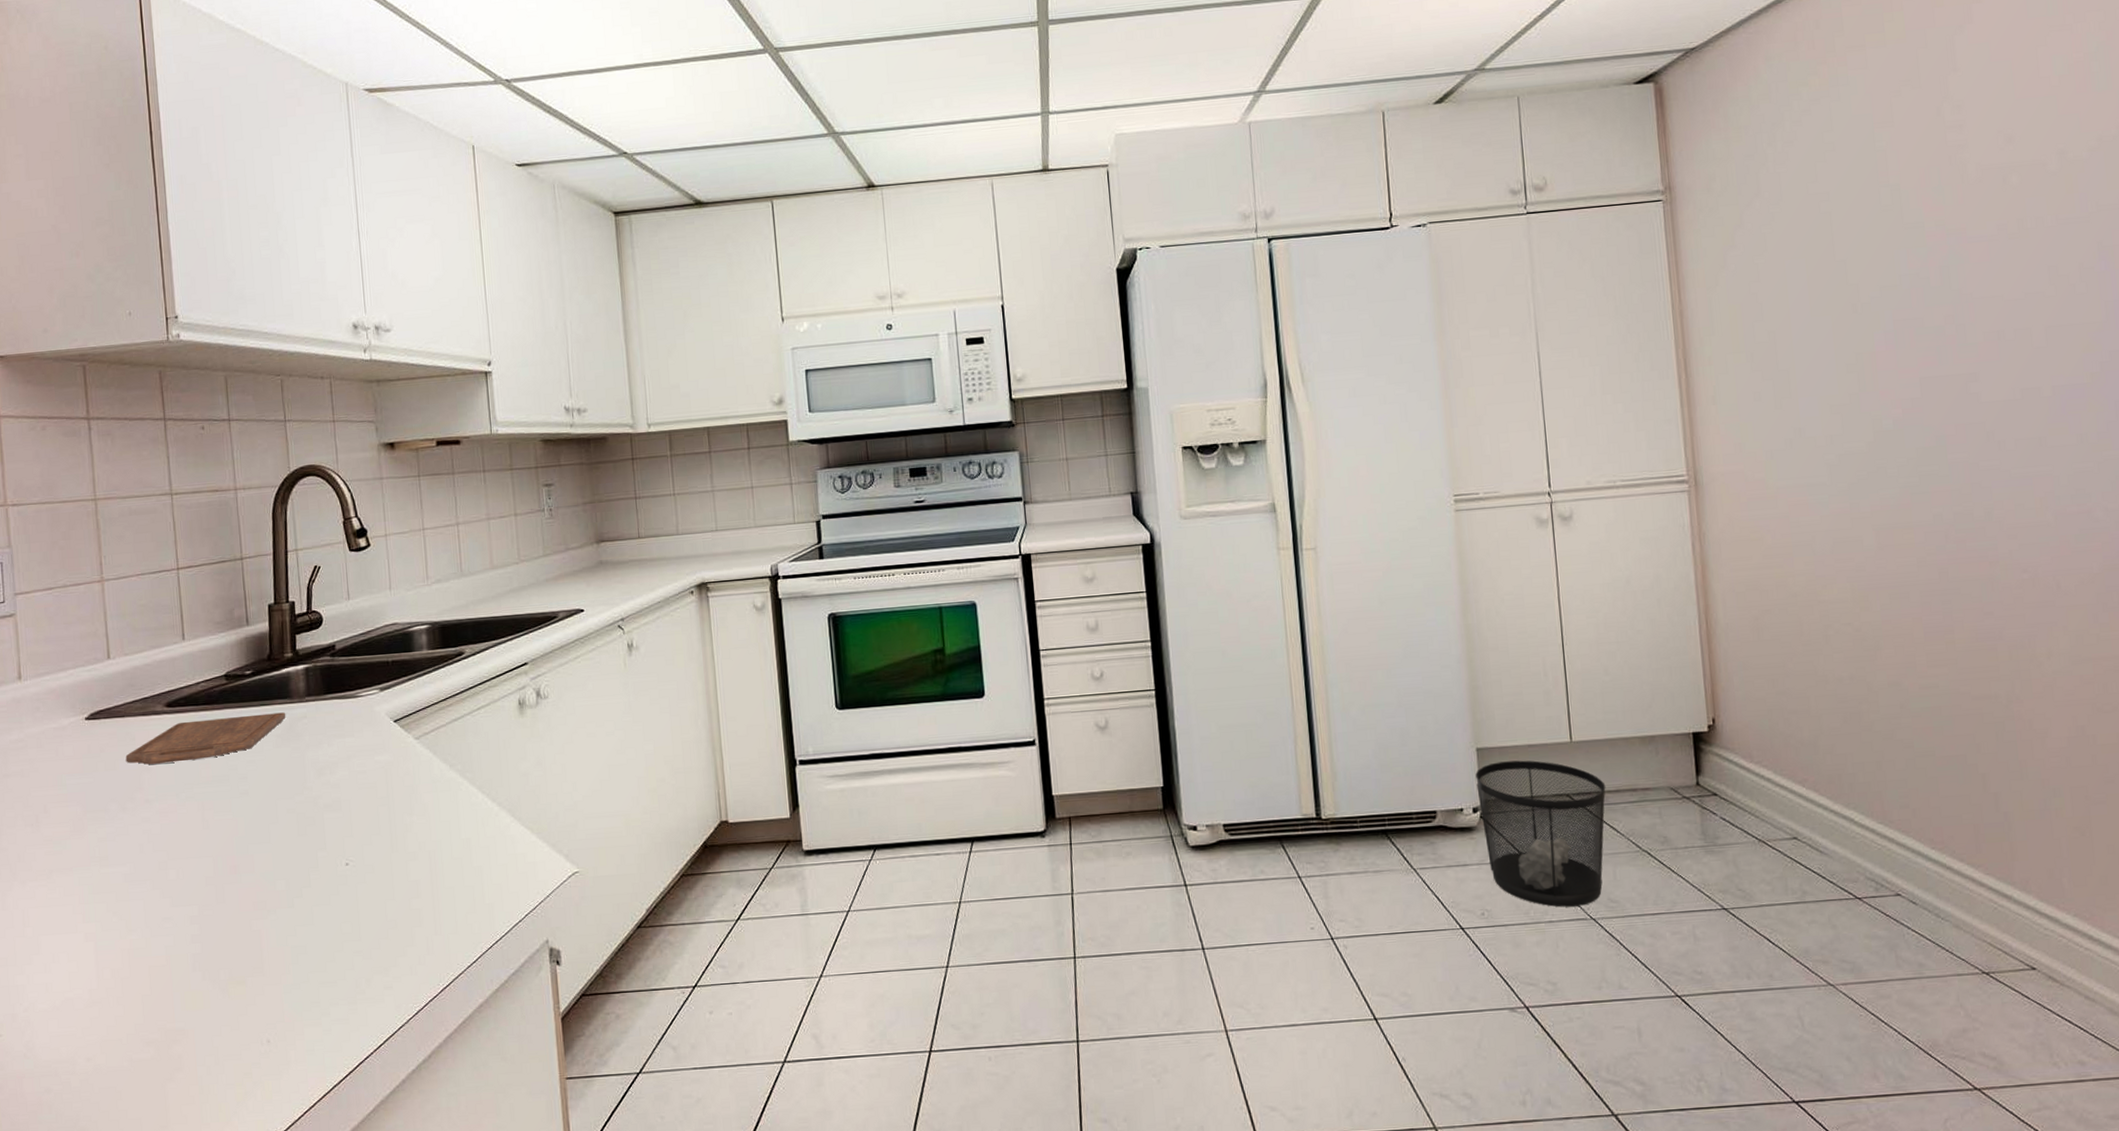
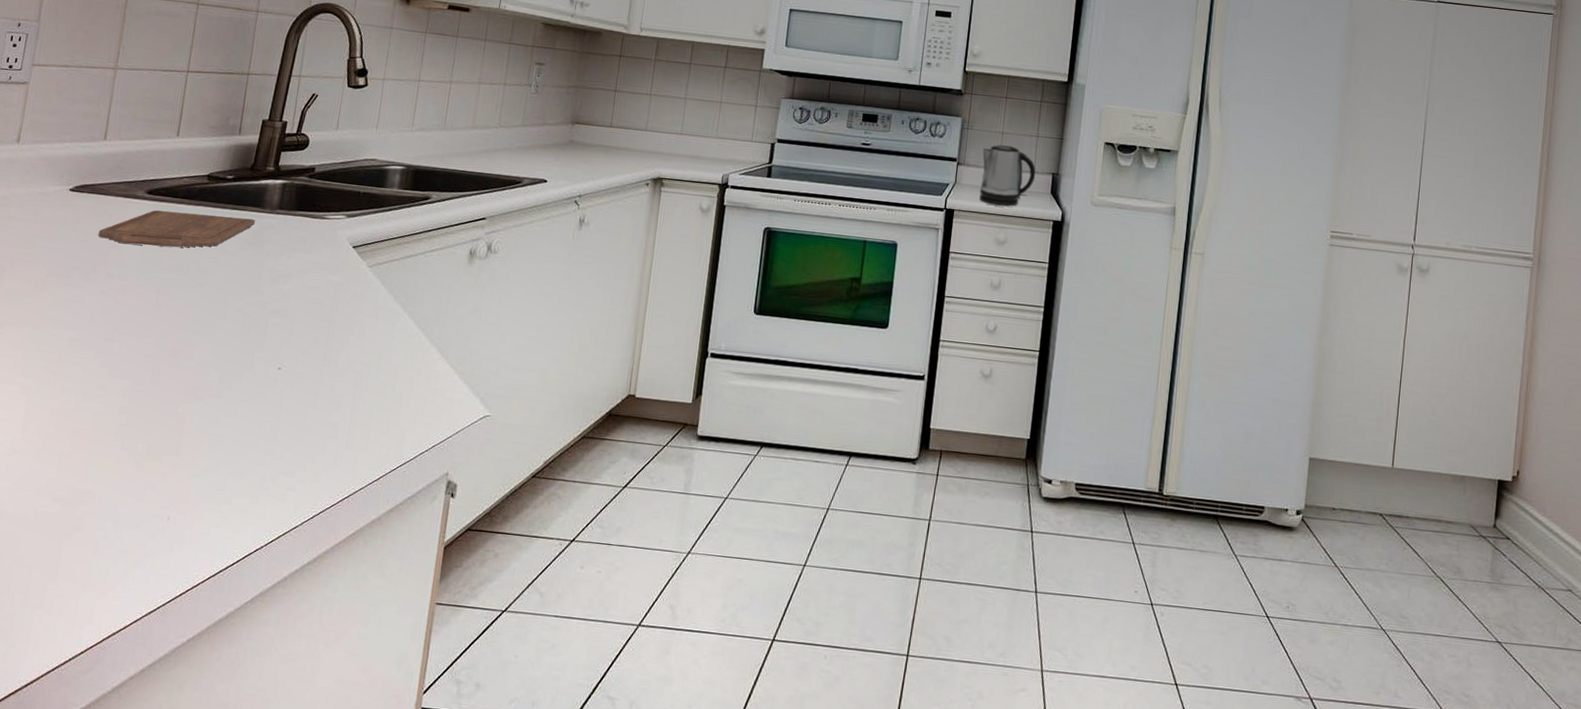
kettle: none [1048,471,1113,541] -> present [979,145,1036,208]
waste bin: present [1475,760,1606,907] -> none [1302,473,1415,616]

